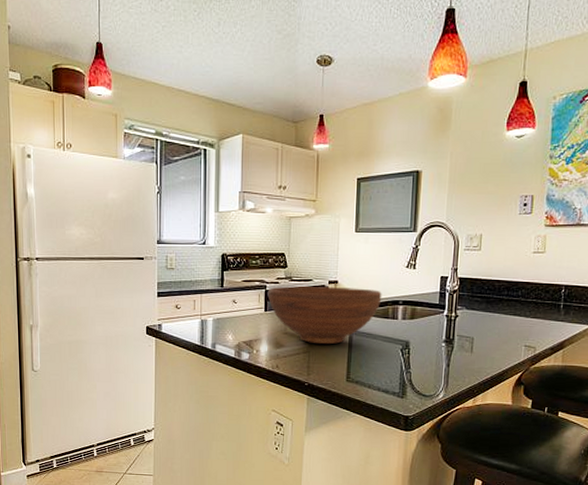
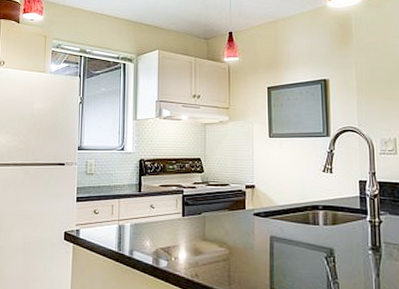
fruit bowl: present [267,286,382,345] -> none [185,191,301,252]

